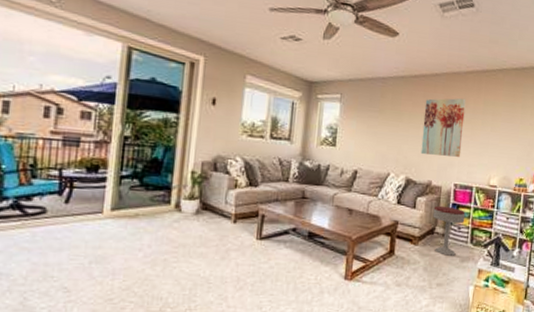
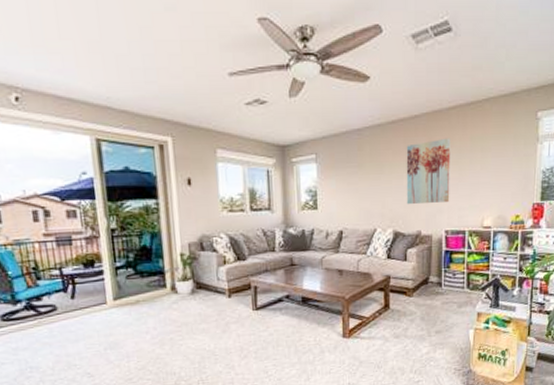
side table: present [433,205,466,256] -> none [425,254,460,304]

